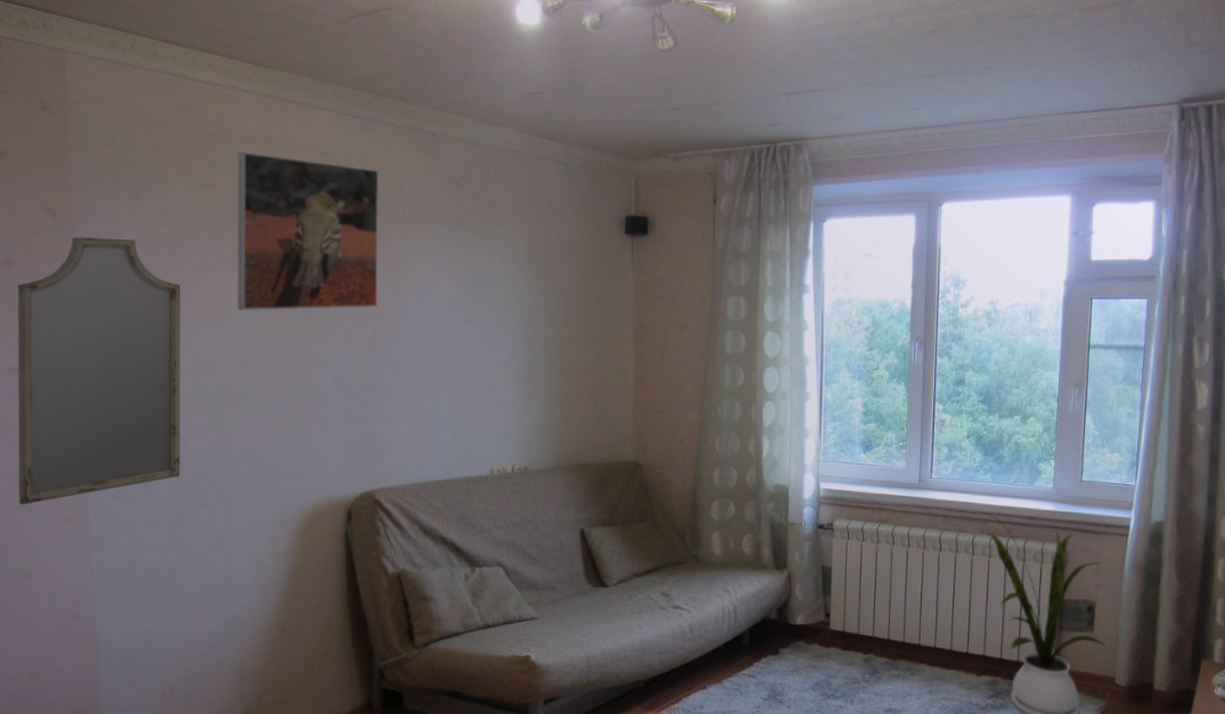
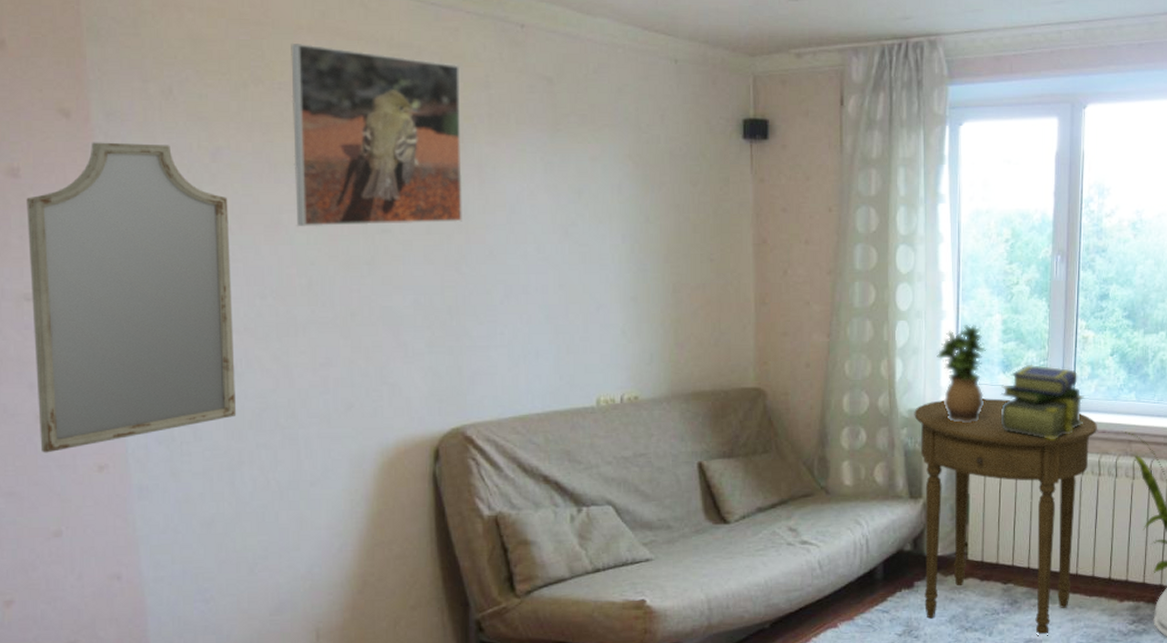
side table: none [780,475,954,706] -> present [914,397,1097,636]
potted plant: none [801,407,848,499] -> present [937,325,987,423]
stack of books: none [861,444,942,517] -> present [1000,364,1084,440]

